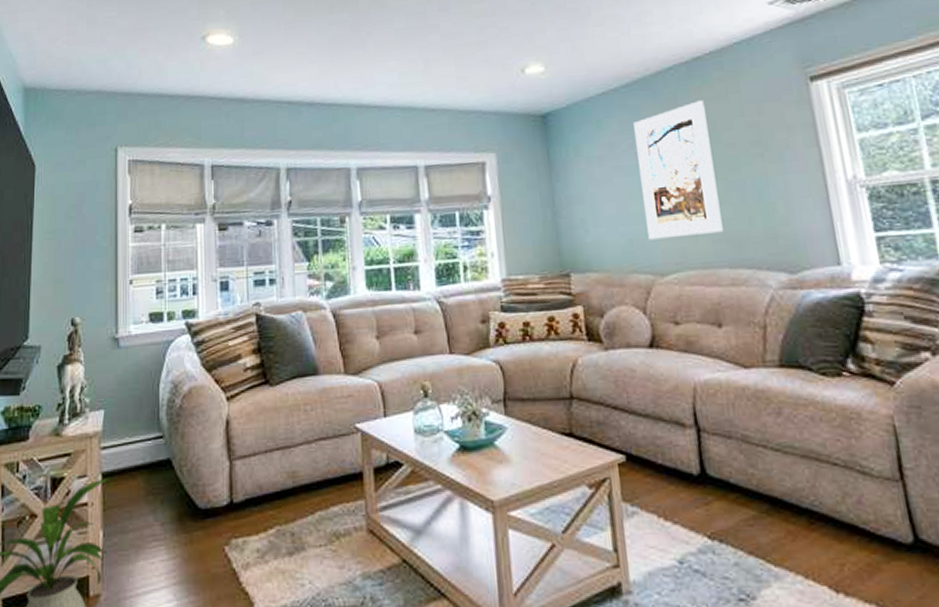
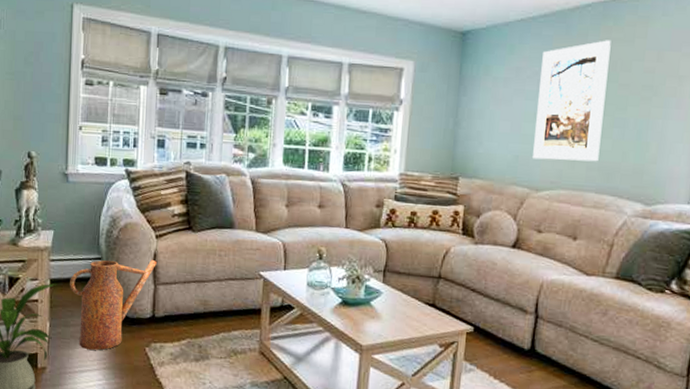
watering can: none [126,428,231,560] -> present [70,259,158,350]

